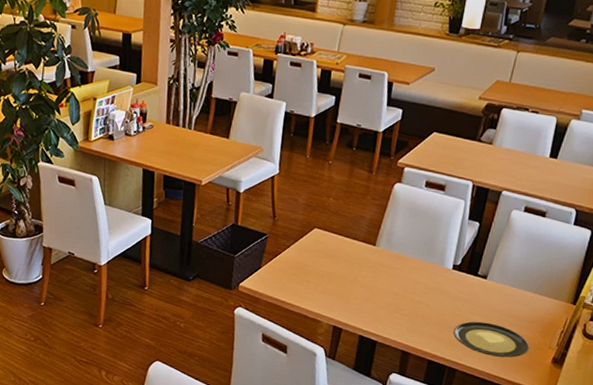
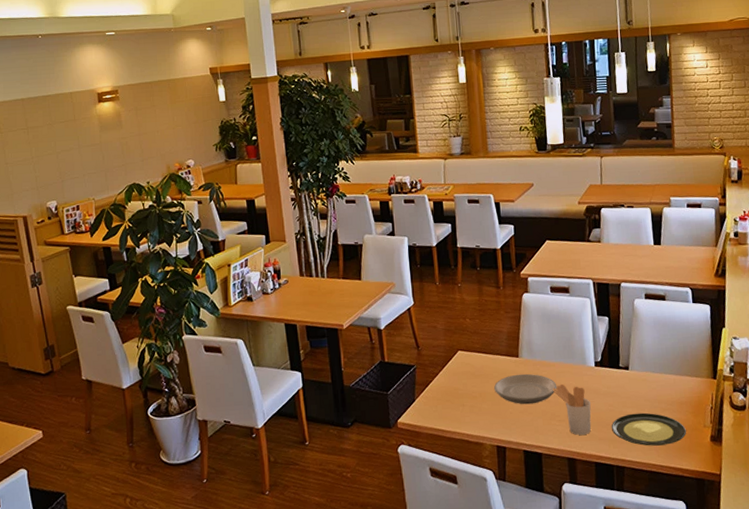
plate: none [343,262,409,294] -> present [494,373,557,405]
utensil holder: none [403,279,439,333] -> present [553,383,591,435]

